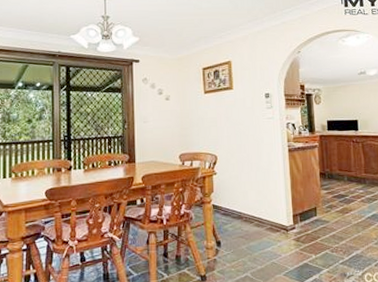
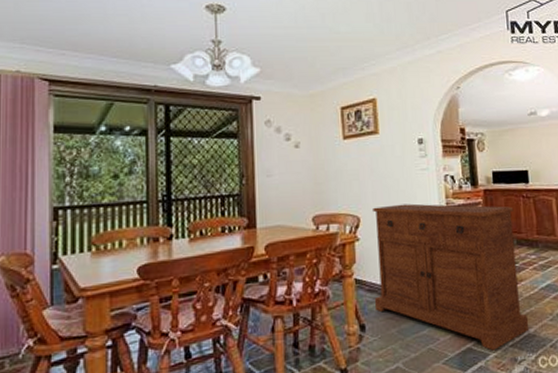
sideboard: none [228,146,356,267] -> present [373,203,528,351]

